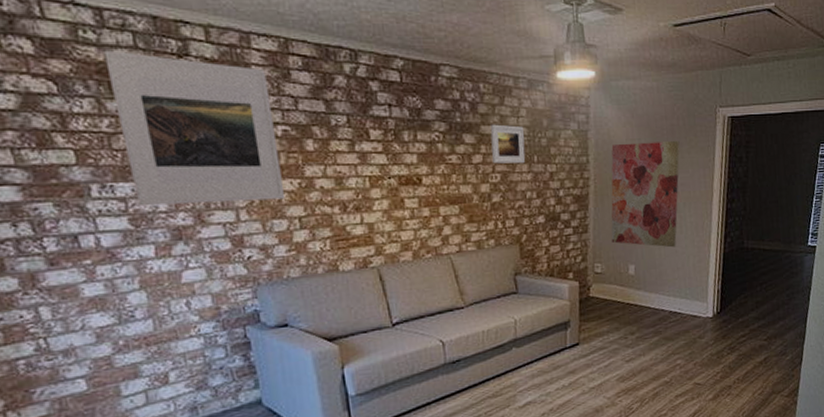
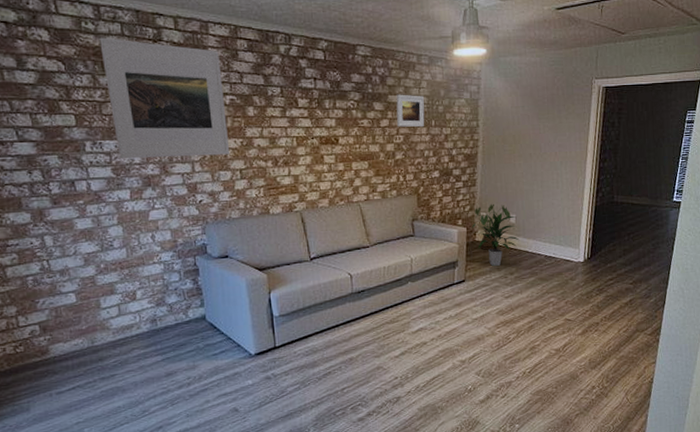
house plant: none [585,252,629,307] -> present [472,203,511,250]
indoor plant: none [593,262,639,325] -> present [478,212,519,266]
wall art: present [611,141,680,248] -> none [496,108,559,201]

